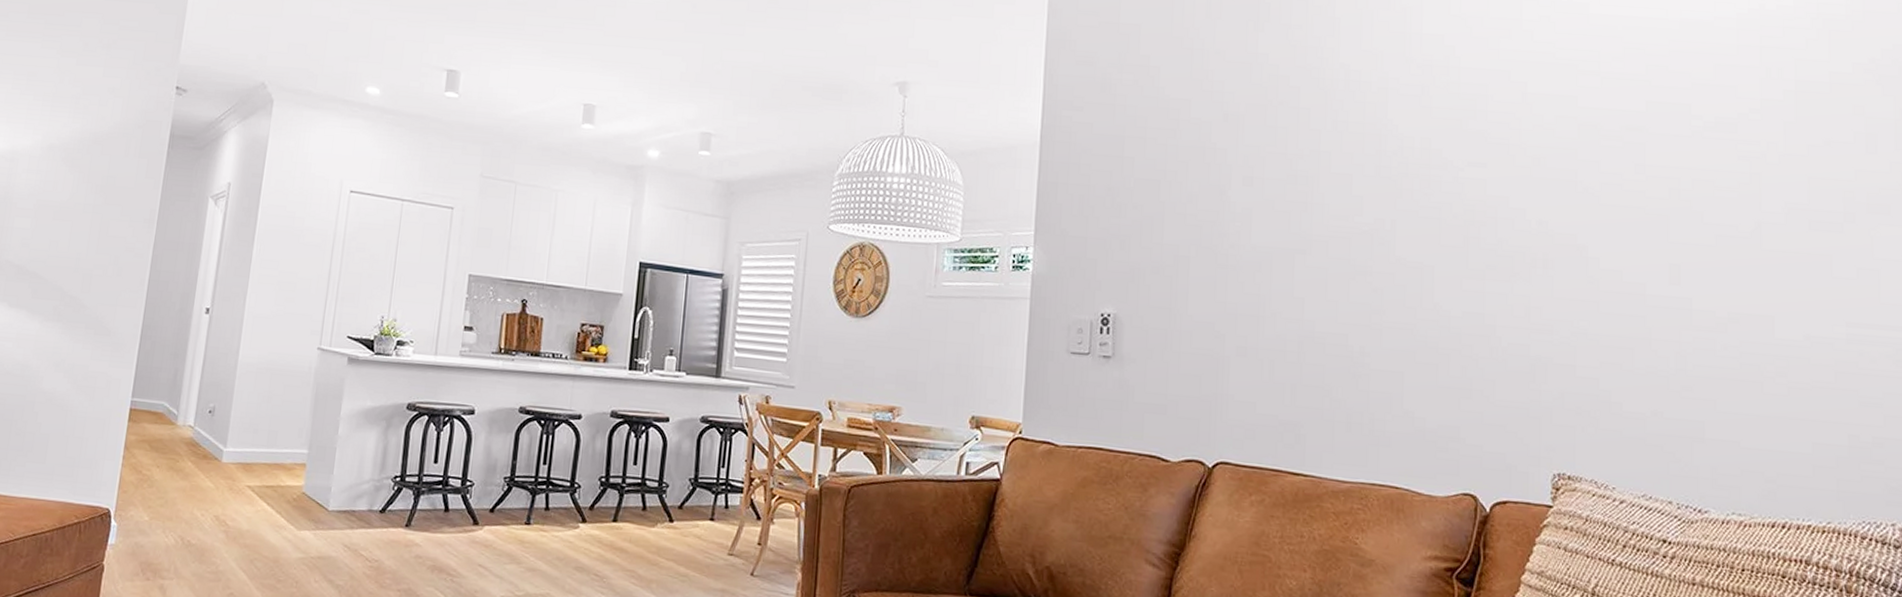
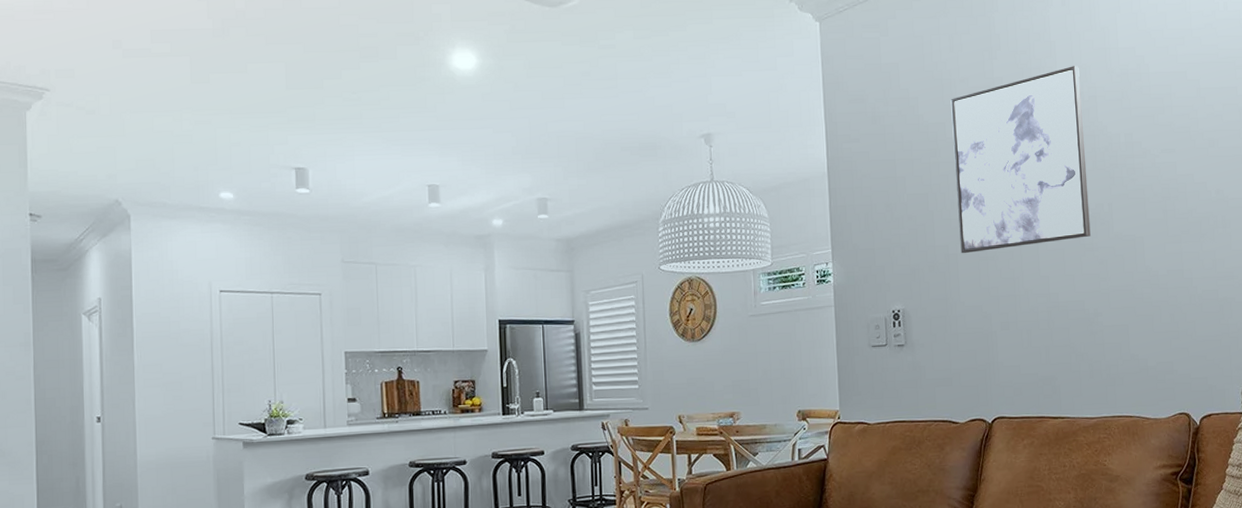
wall art: none [1194,49,1368,258] -> present [950,66,1091,253]

